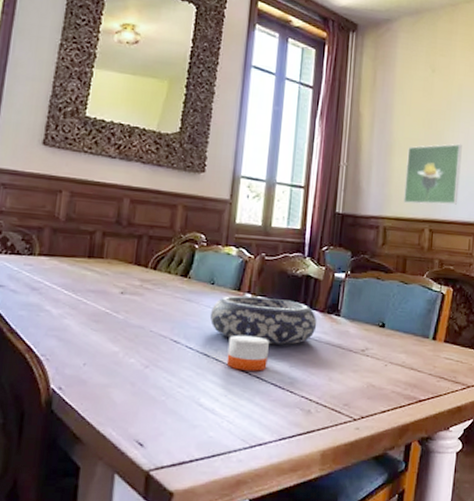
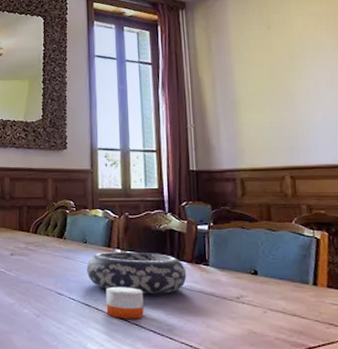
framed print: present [404,143,462,205] -> none [254,90,318,155]

